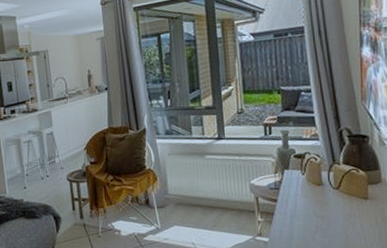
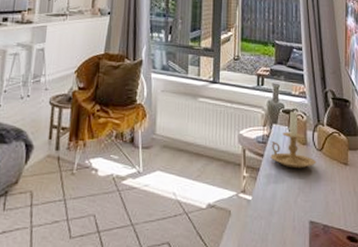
candle holder: none [284,154,333,209] -> present [270,110,316,169]

